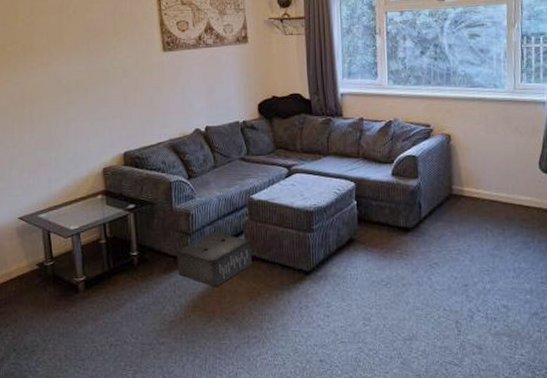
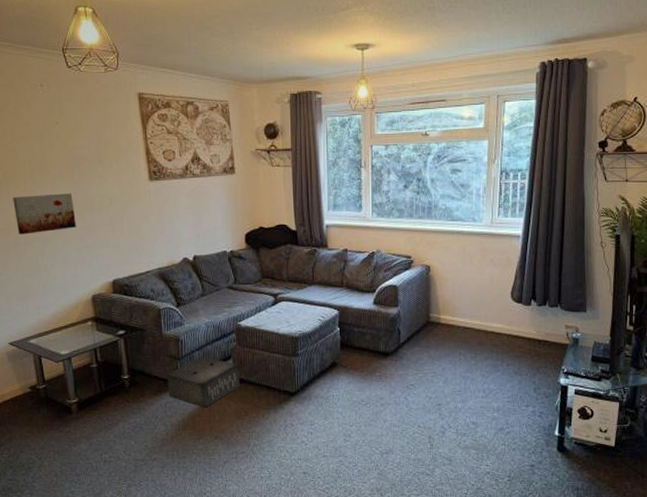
wall art: none [29,65,90,107] -> present [13,193,76,235]

